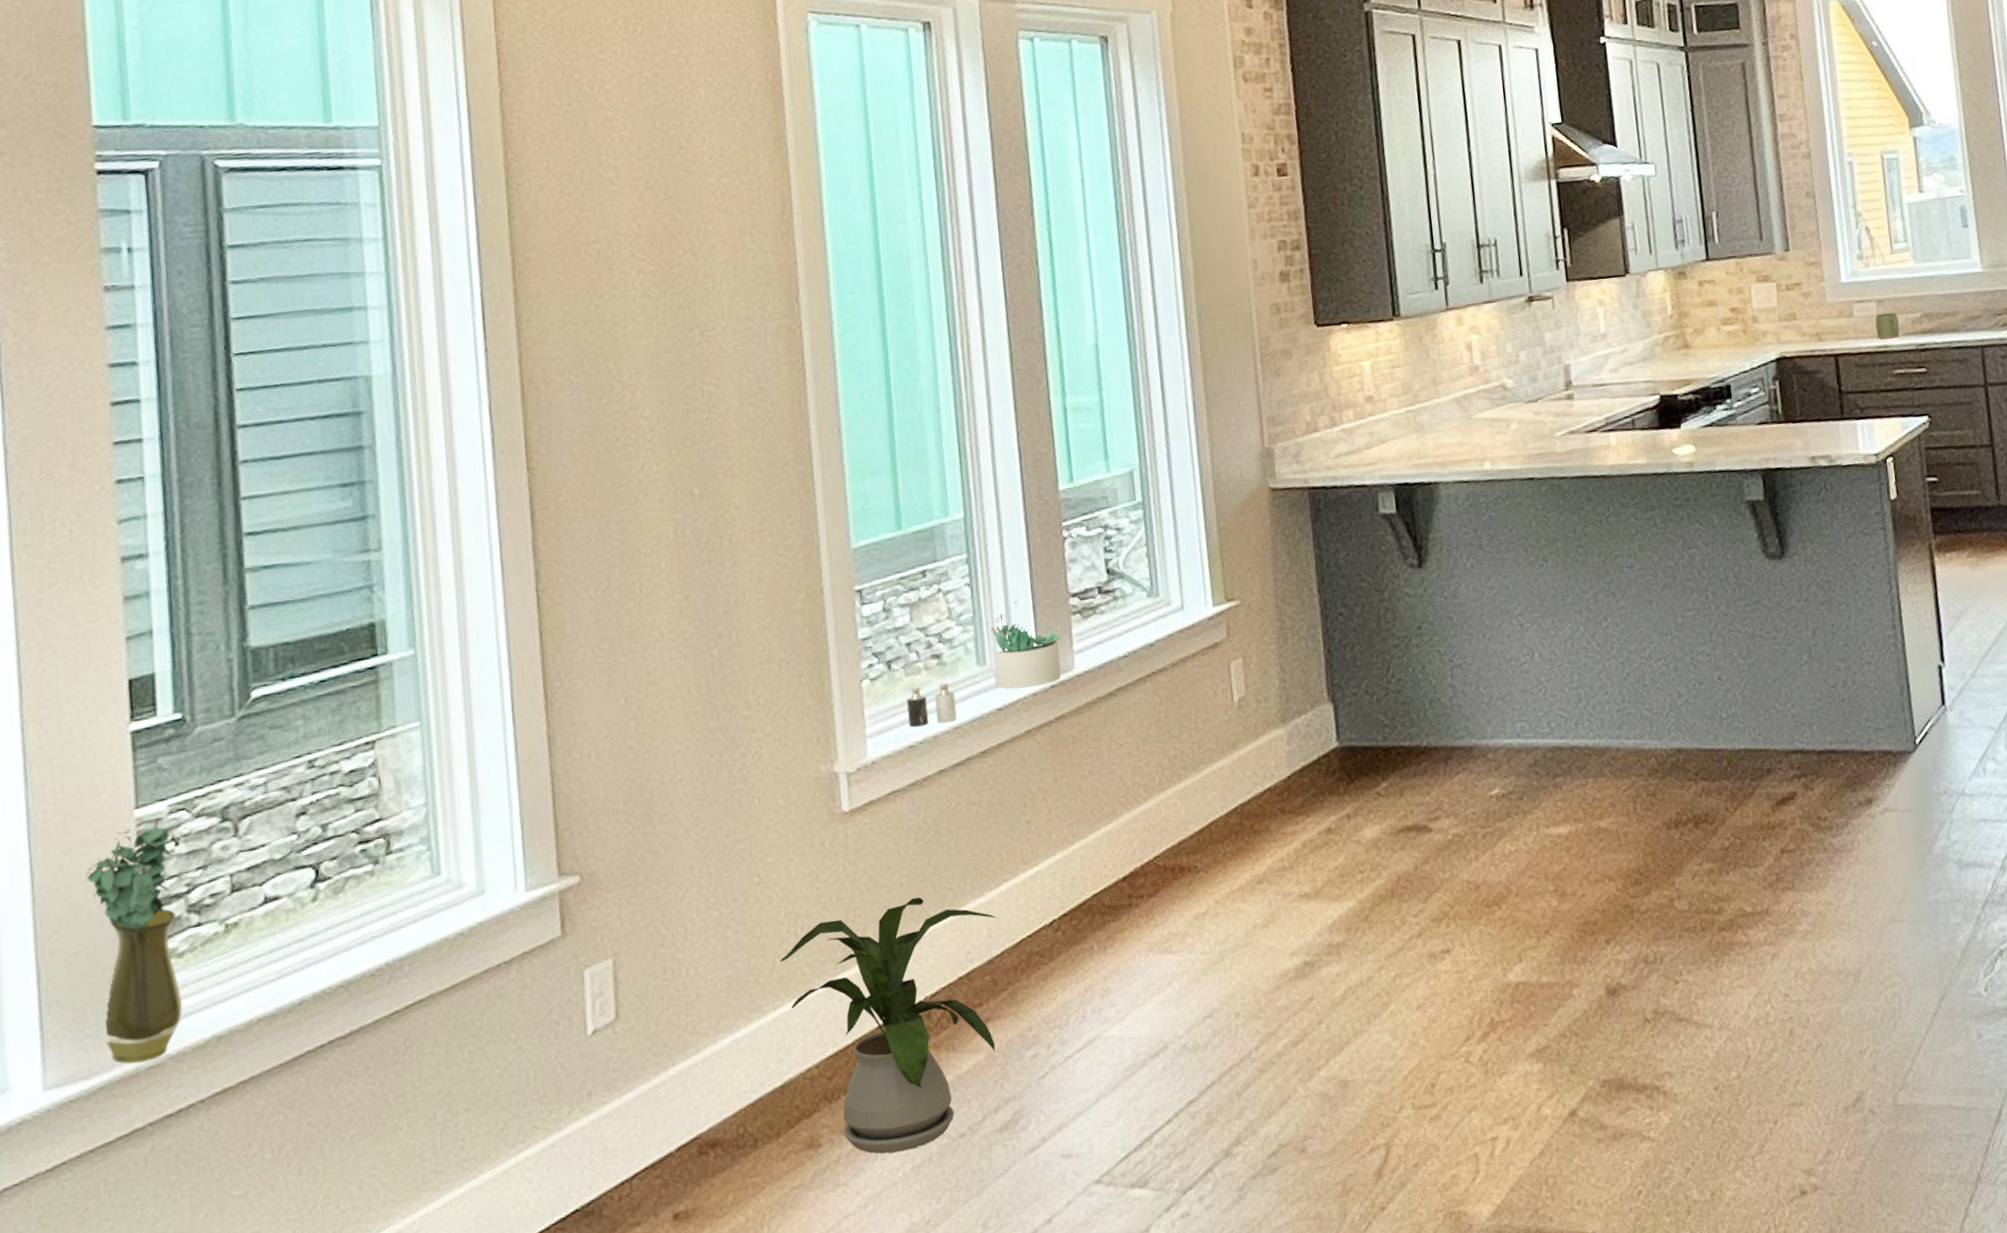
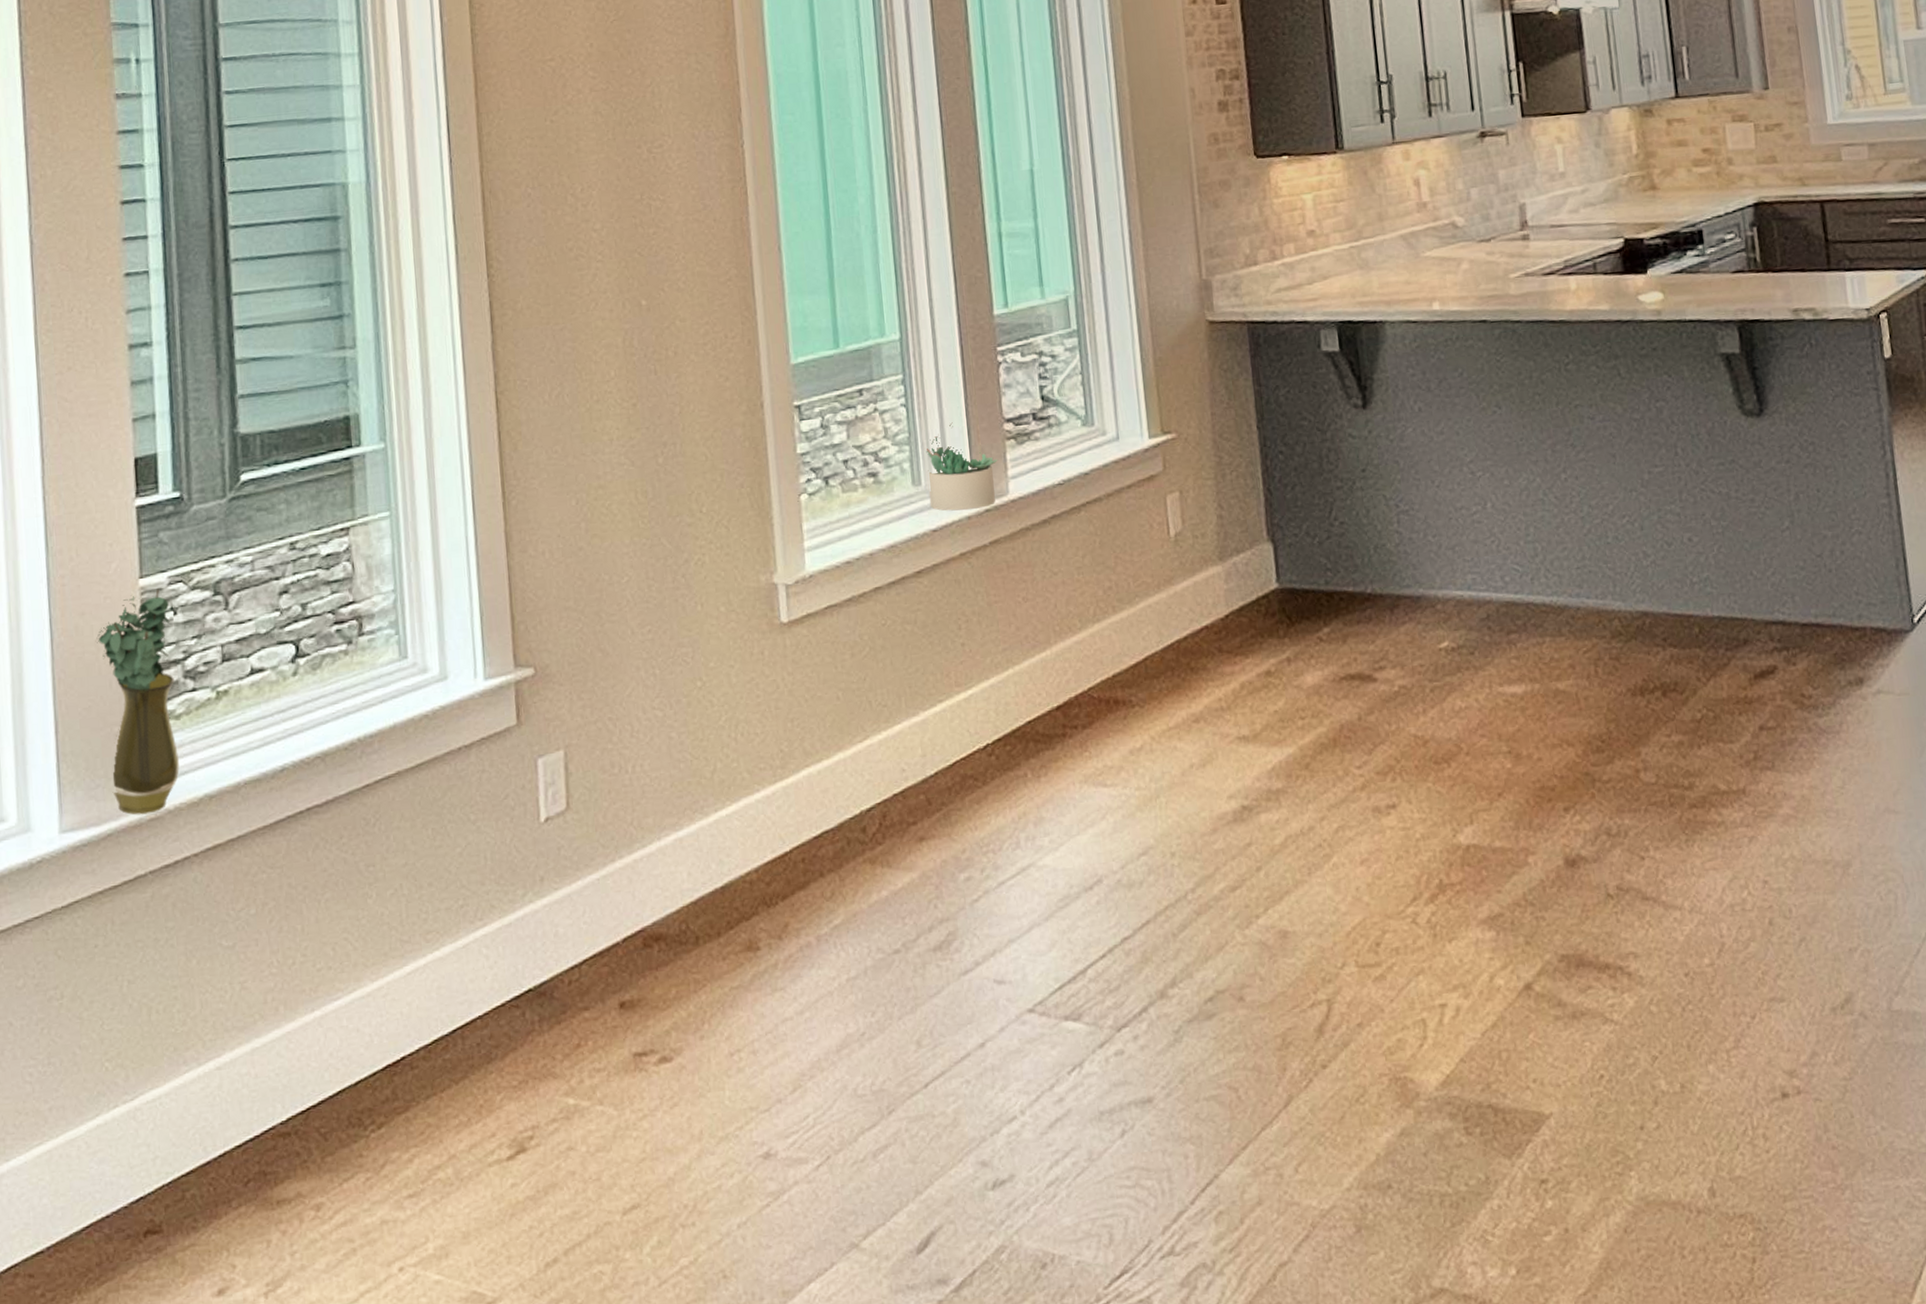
house plant: present [780,897,997,1154] -> none [721,711,931,963]
candle: present [907,683,958,728] -> none [843,501,893,544]
mug: present [1875,312,1900,339] -> none [1866,157,1895,186]

